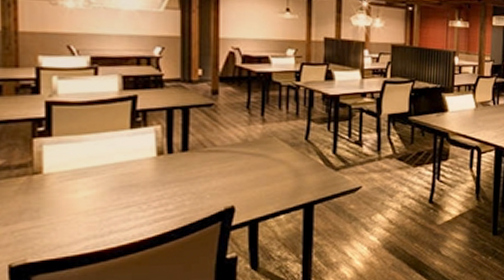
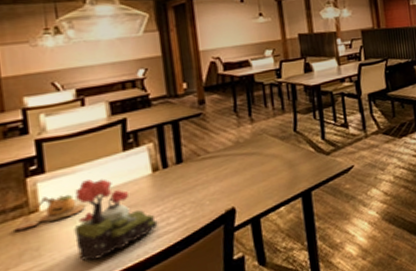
decorative pumpkin: none [17,160,89,189] -> present [14,194,87,231]
plant: none [74,151,156,233] -> present [74,179,158,261]

